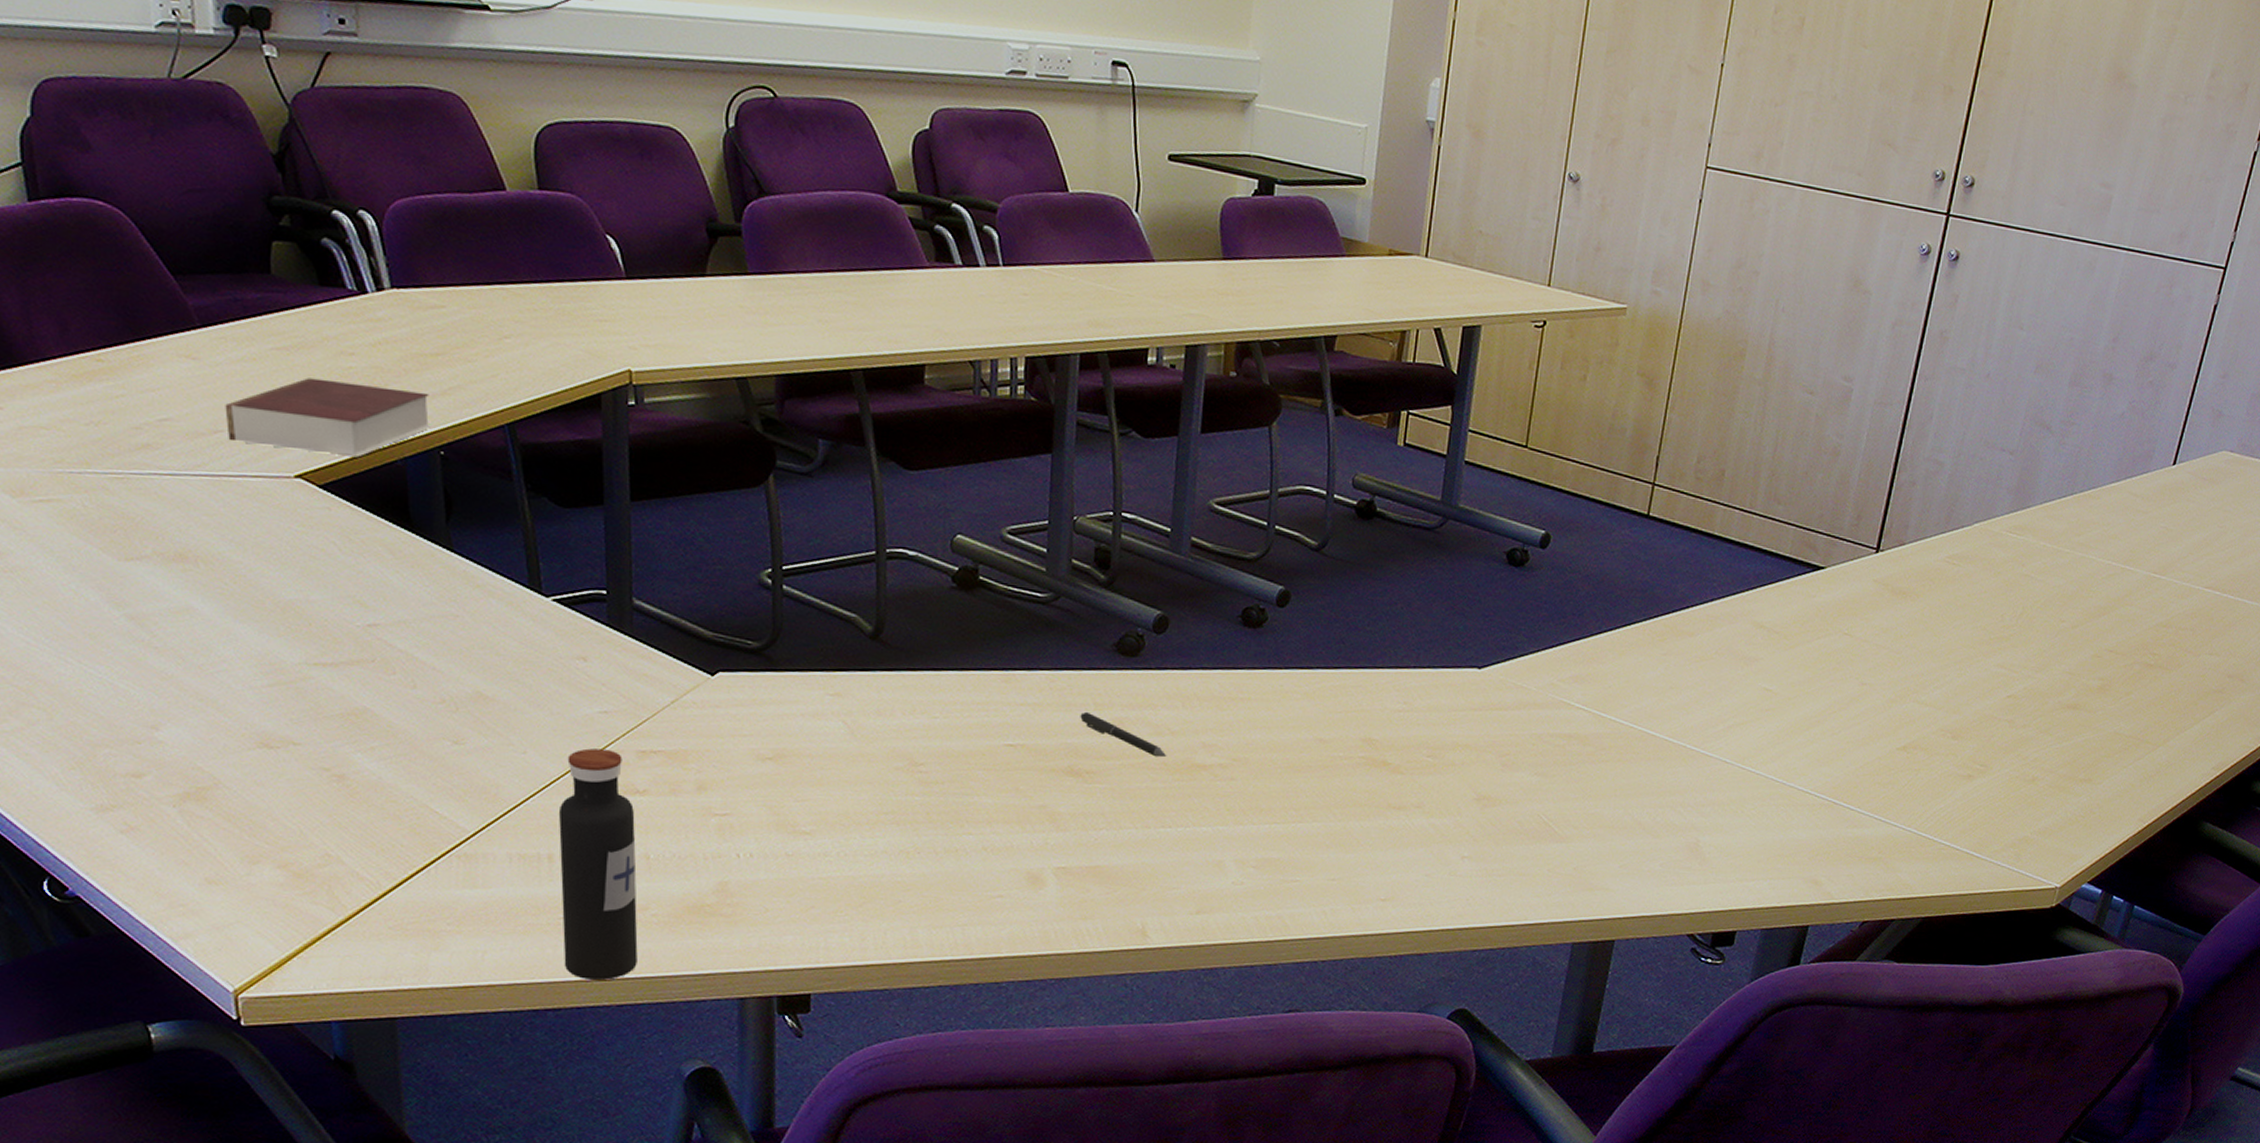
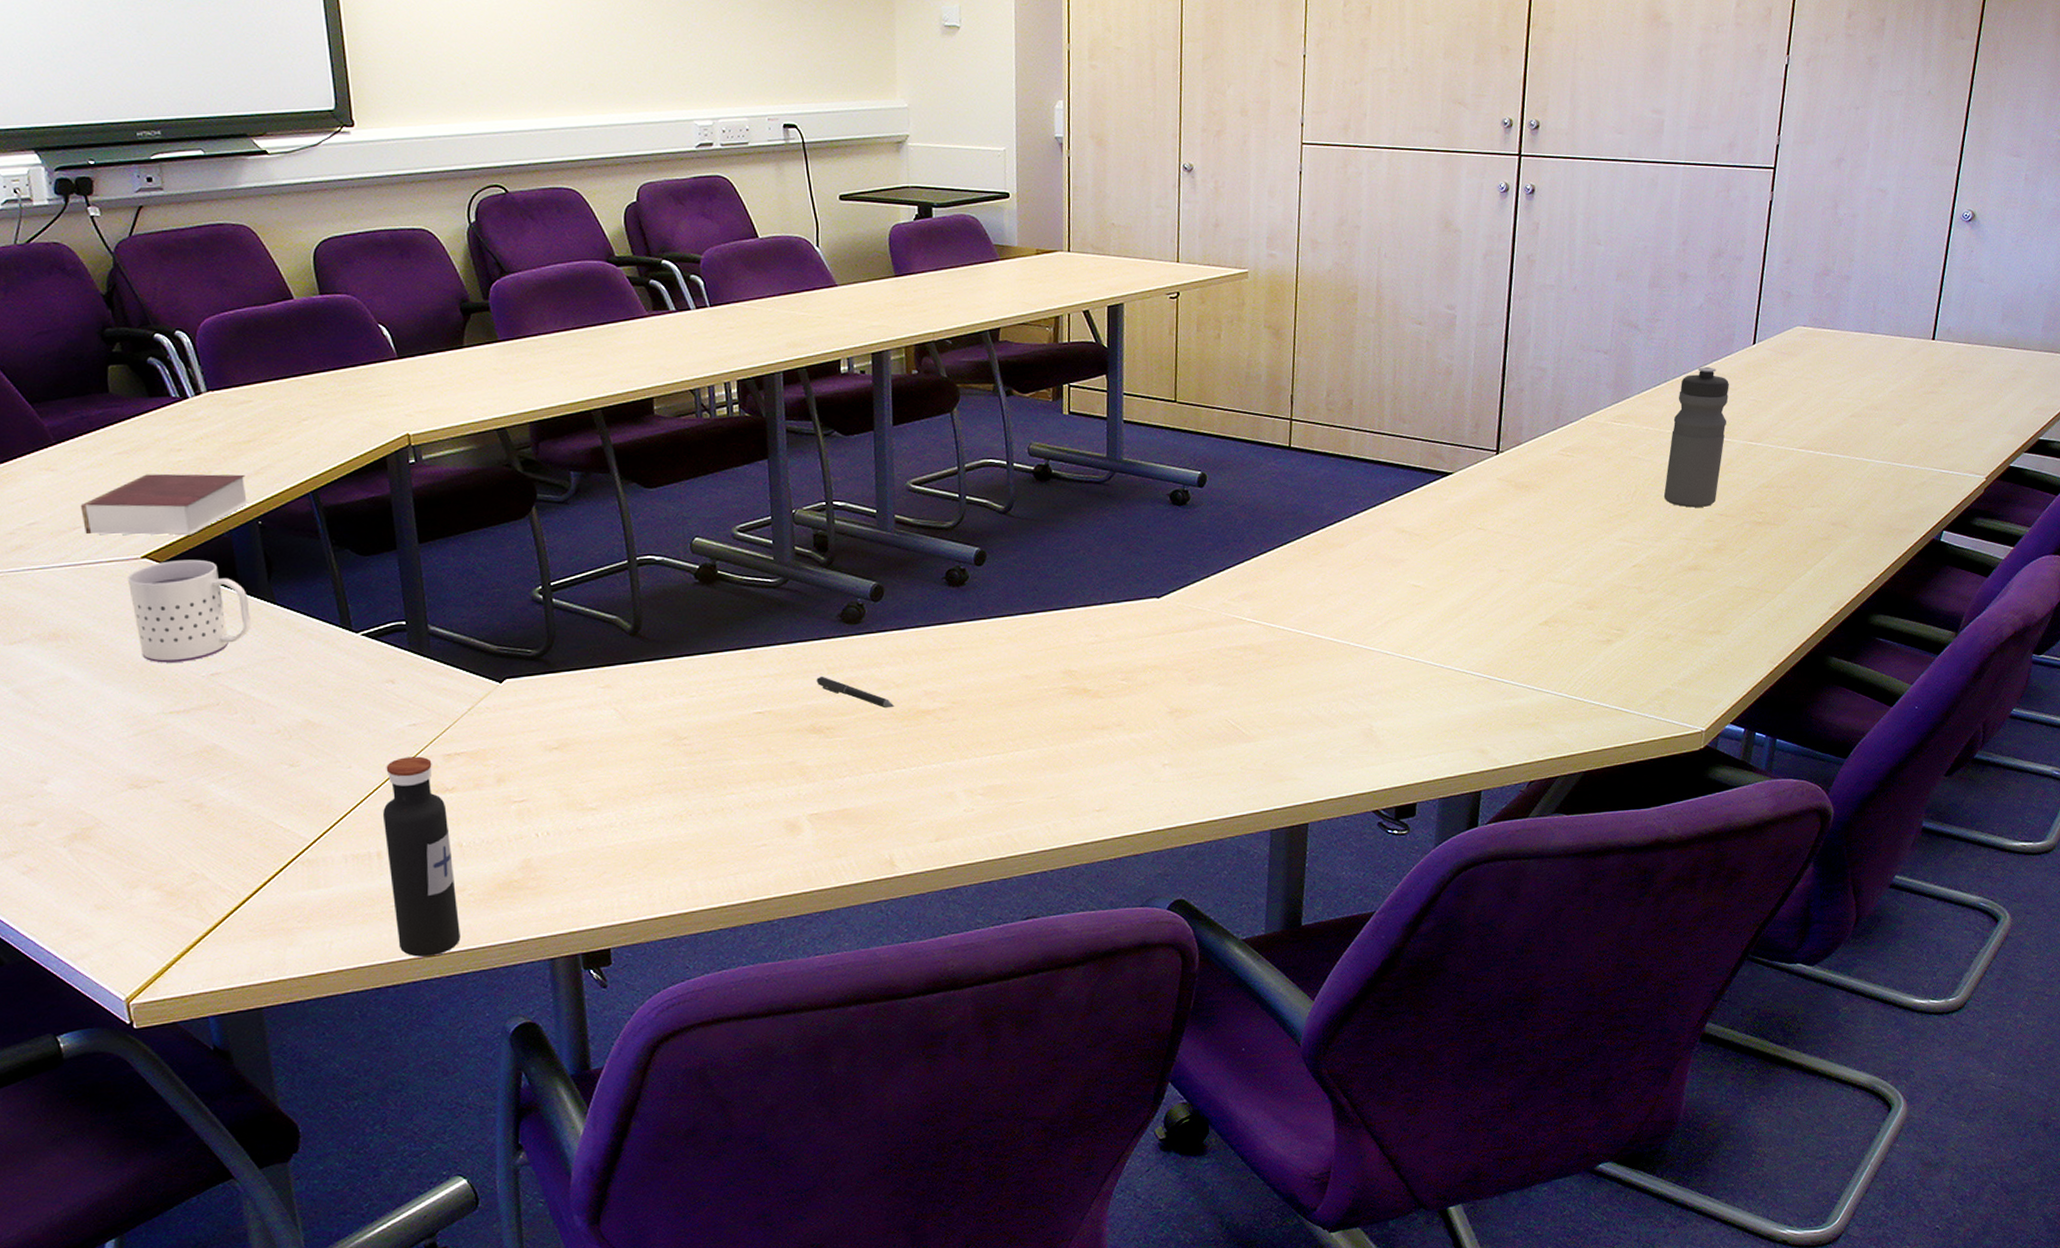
mug: none [275,484,421,607] -> present [127,559,251,663]
water bottle: none [2051,483,2141,640] -> present [1663,367,1729,508]

